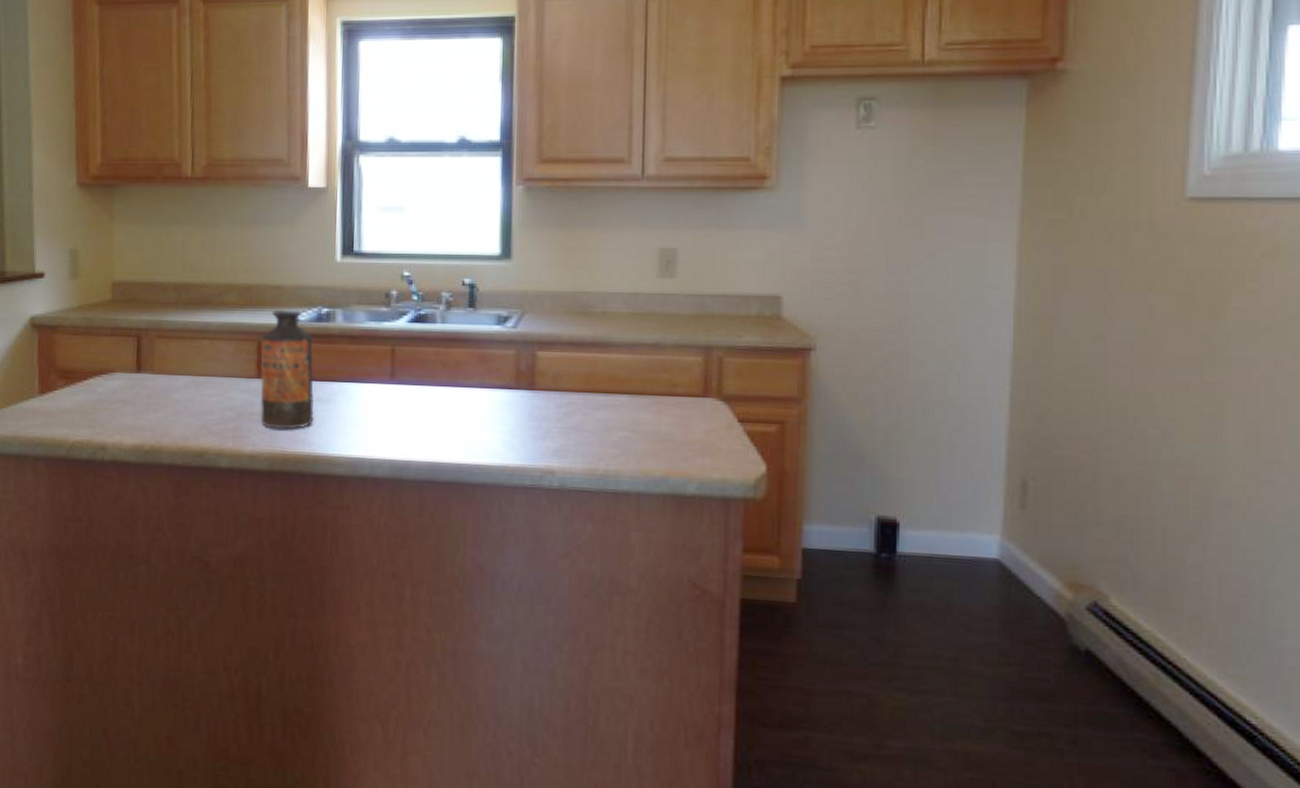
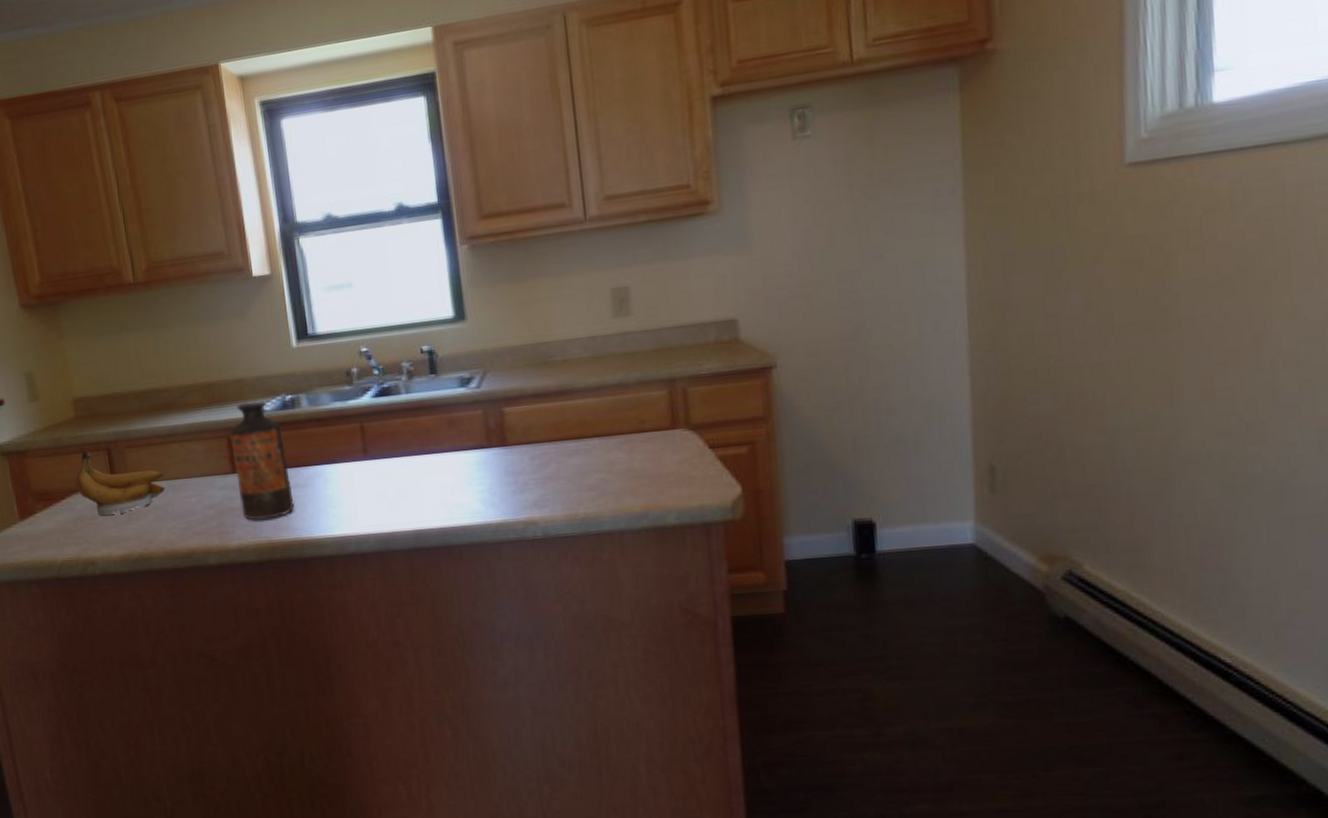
banana: none [99,335,189,403] -> present [74,451,165,516]

